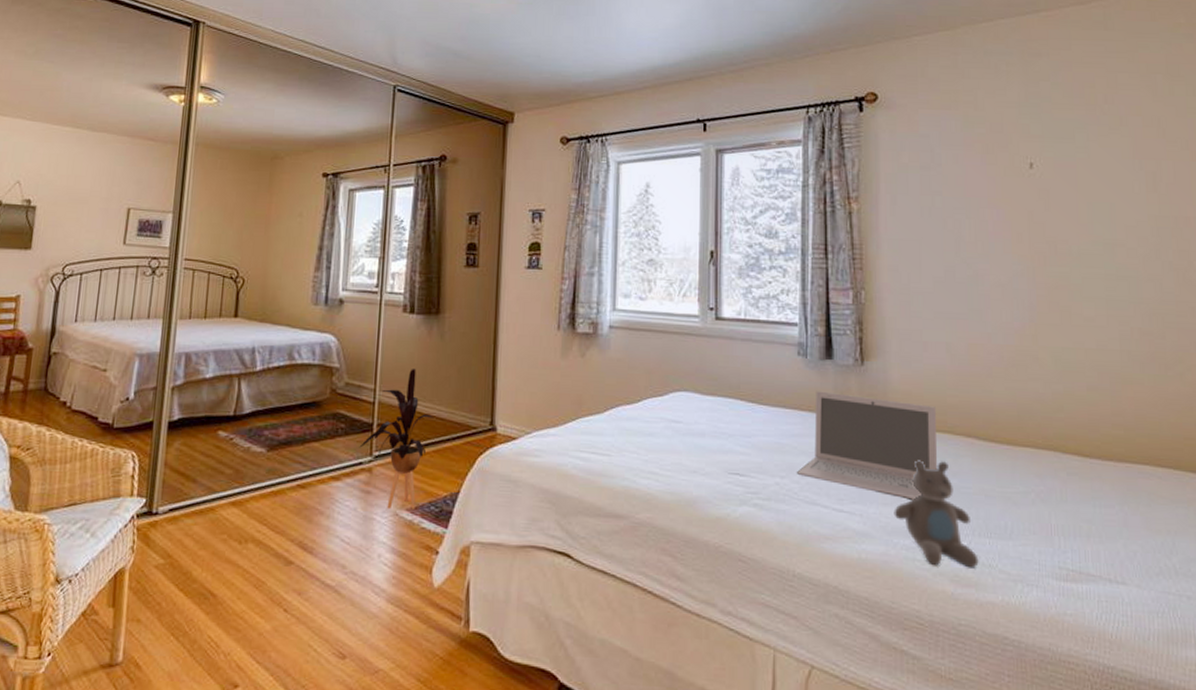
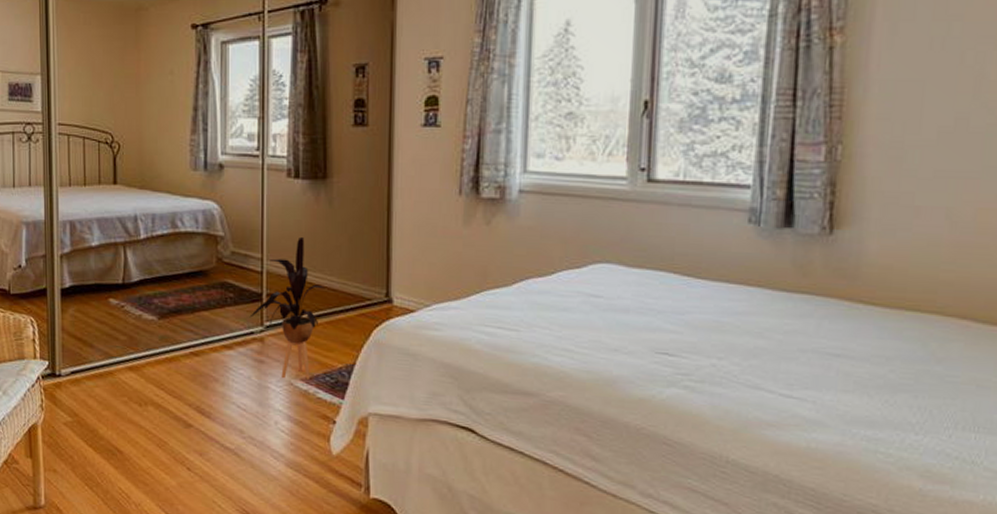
laptop: present [797,391,937,500] -> none [738,263,923,388]
stuffed animal: present [894,460,979,568] -> none [855,343,959,464]

